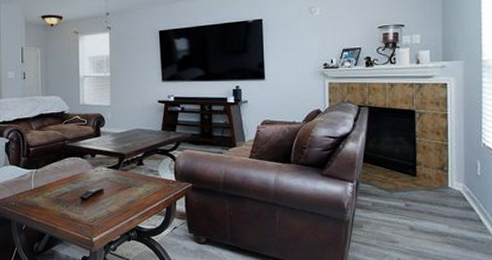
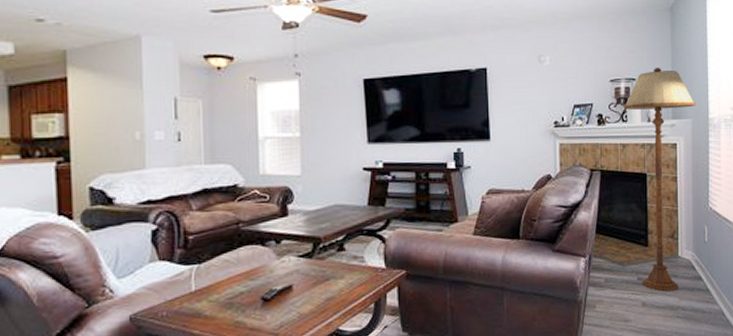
floor lamp: none [391,15,468,219] -> present [623,68,696,292]

